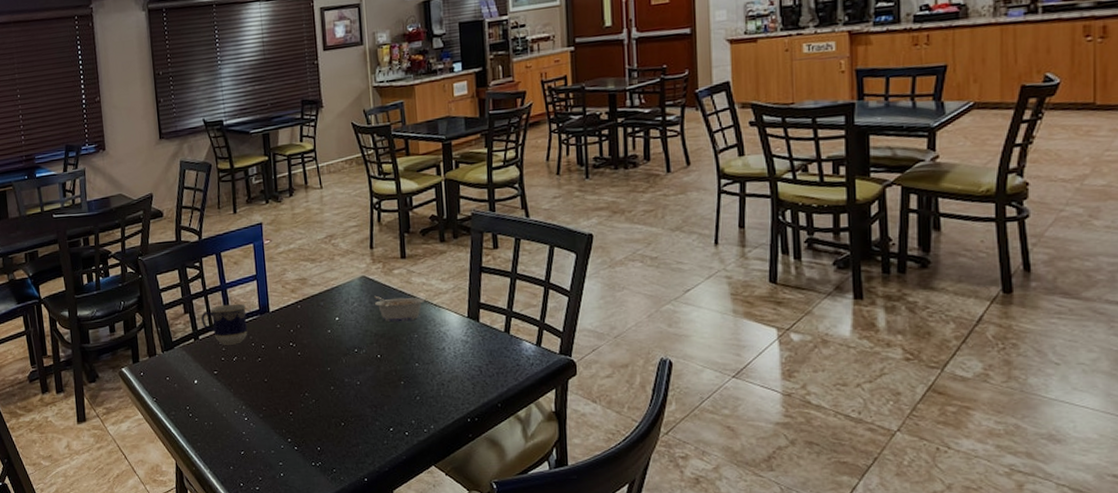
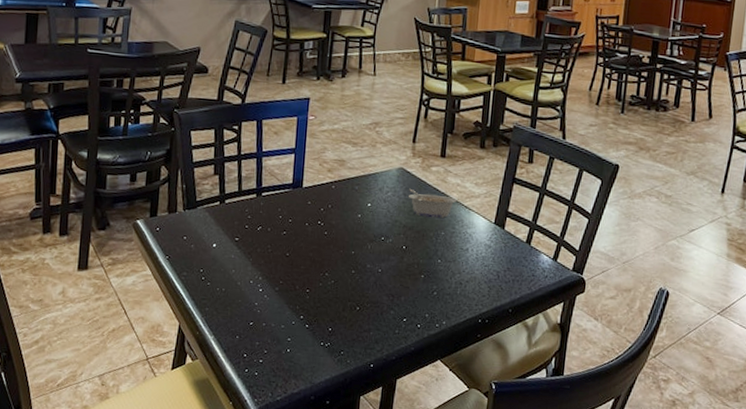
cup: present [201,303,248,345] -> none [231,172,279,214]

